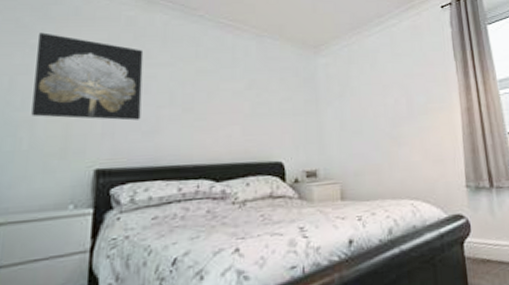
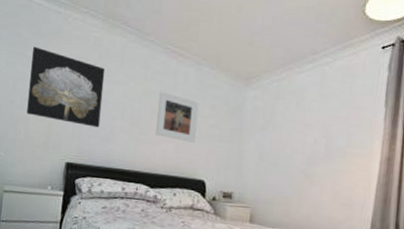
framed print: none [215,69,266,122] -> present [156,91,199,143]

